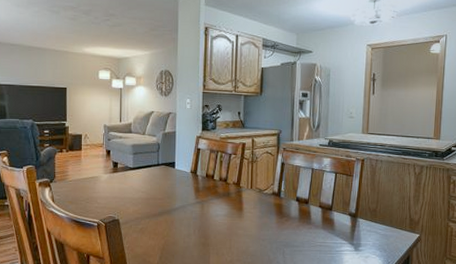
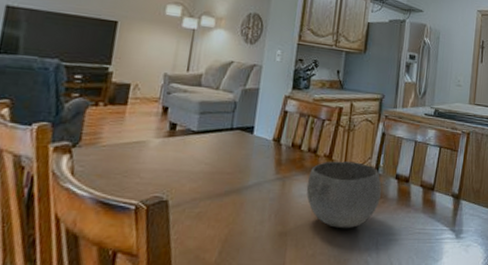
bowl: none [221,187,284,242] -> present [306,161,382,229]

